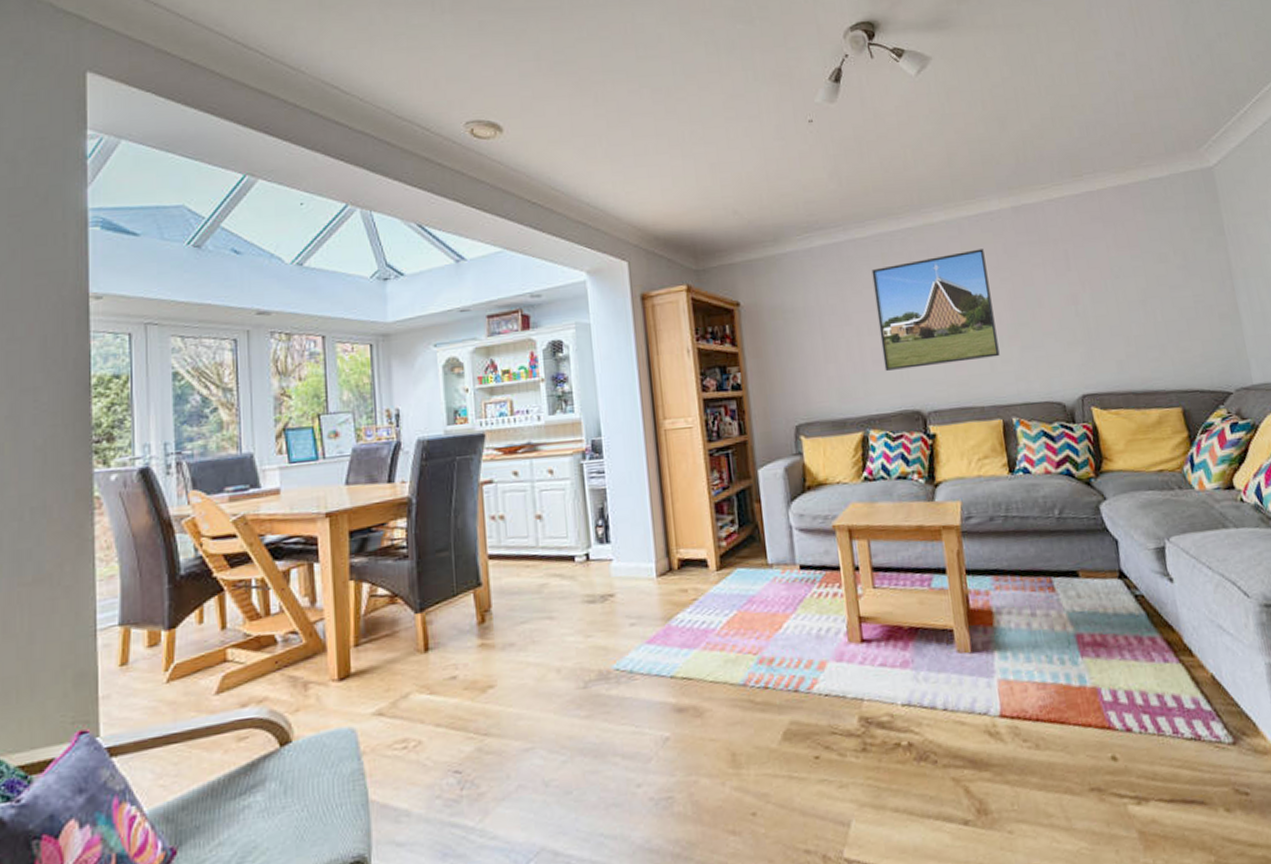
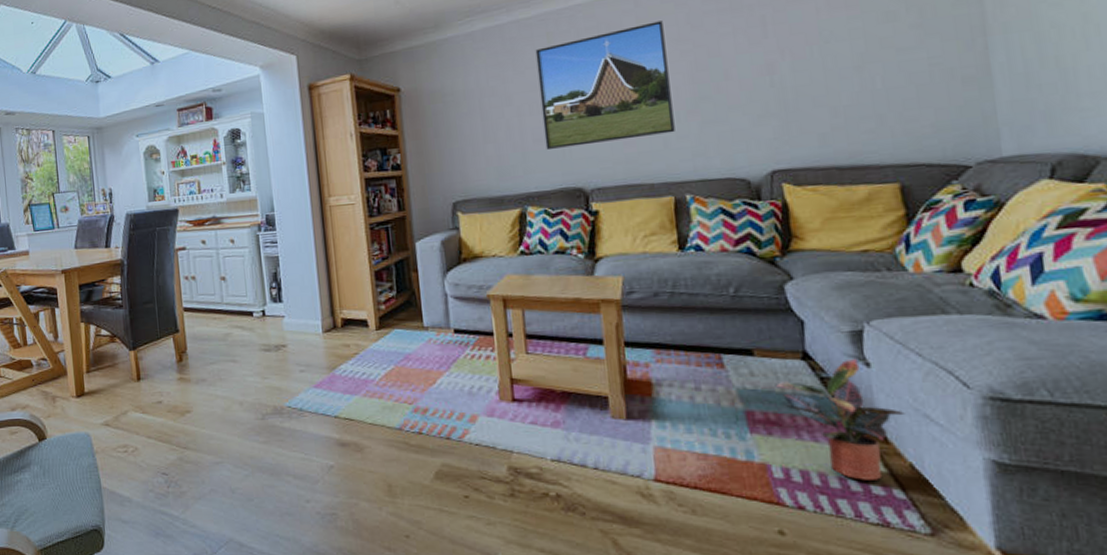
potted plant: none [1100,574,1204,696] -> present [776,358,905,480]

